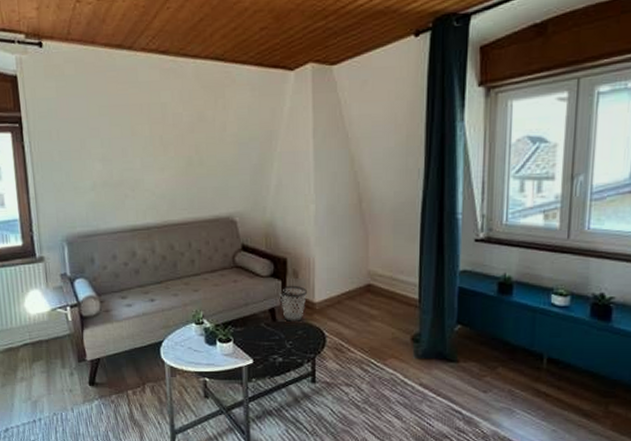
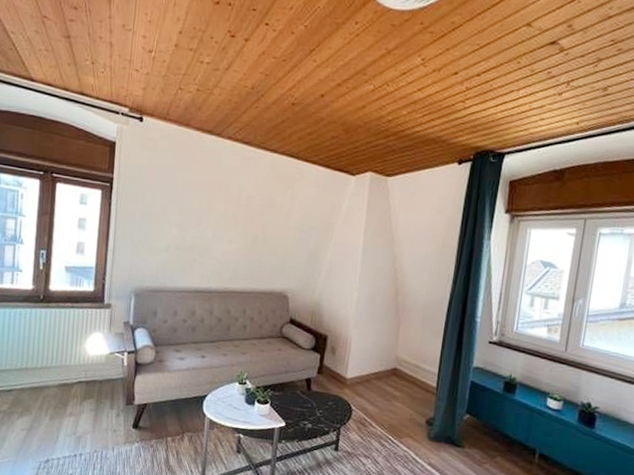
wastebasket: present [279,285,308,323] -> none [316,359,342,394]

